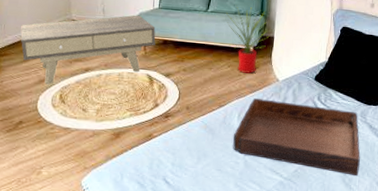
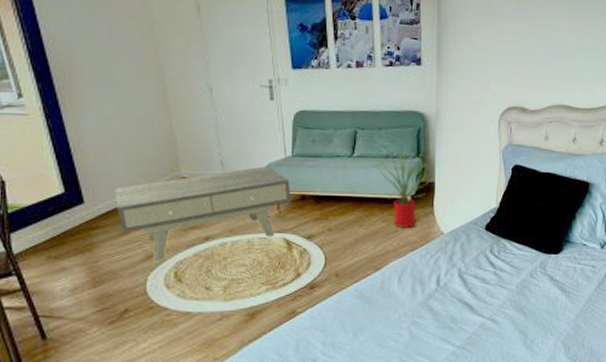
serving tray: present [233,98,360,176] -> none [394,257,542,336]

